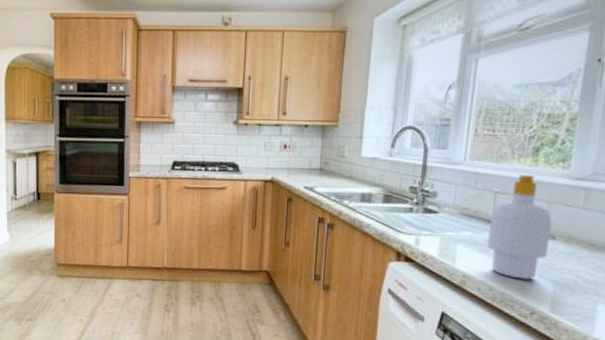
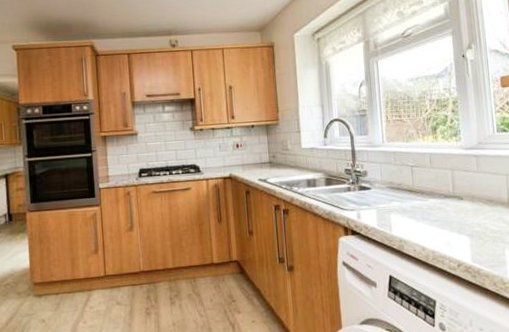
soap bottle: present [487,175,553,280] -> none [411,149,460,237]

